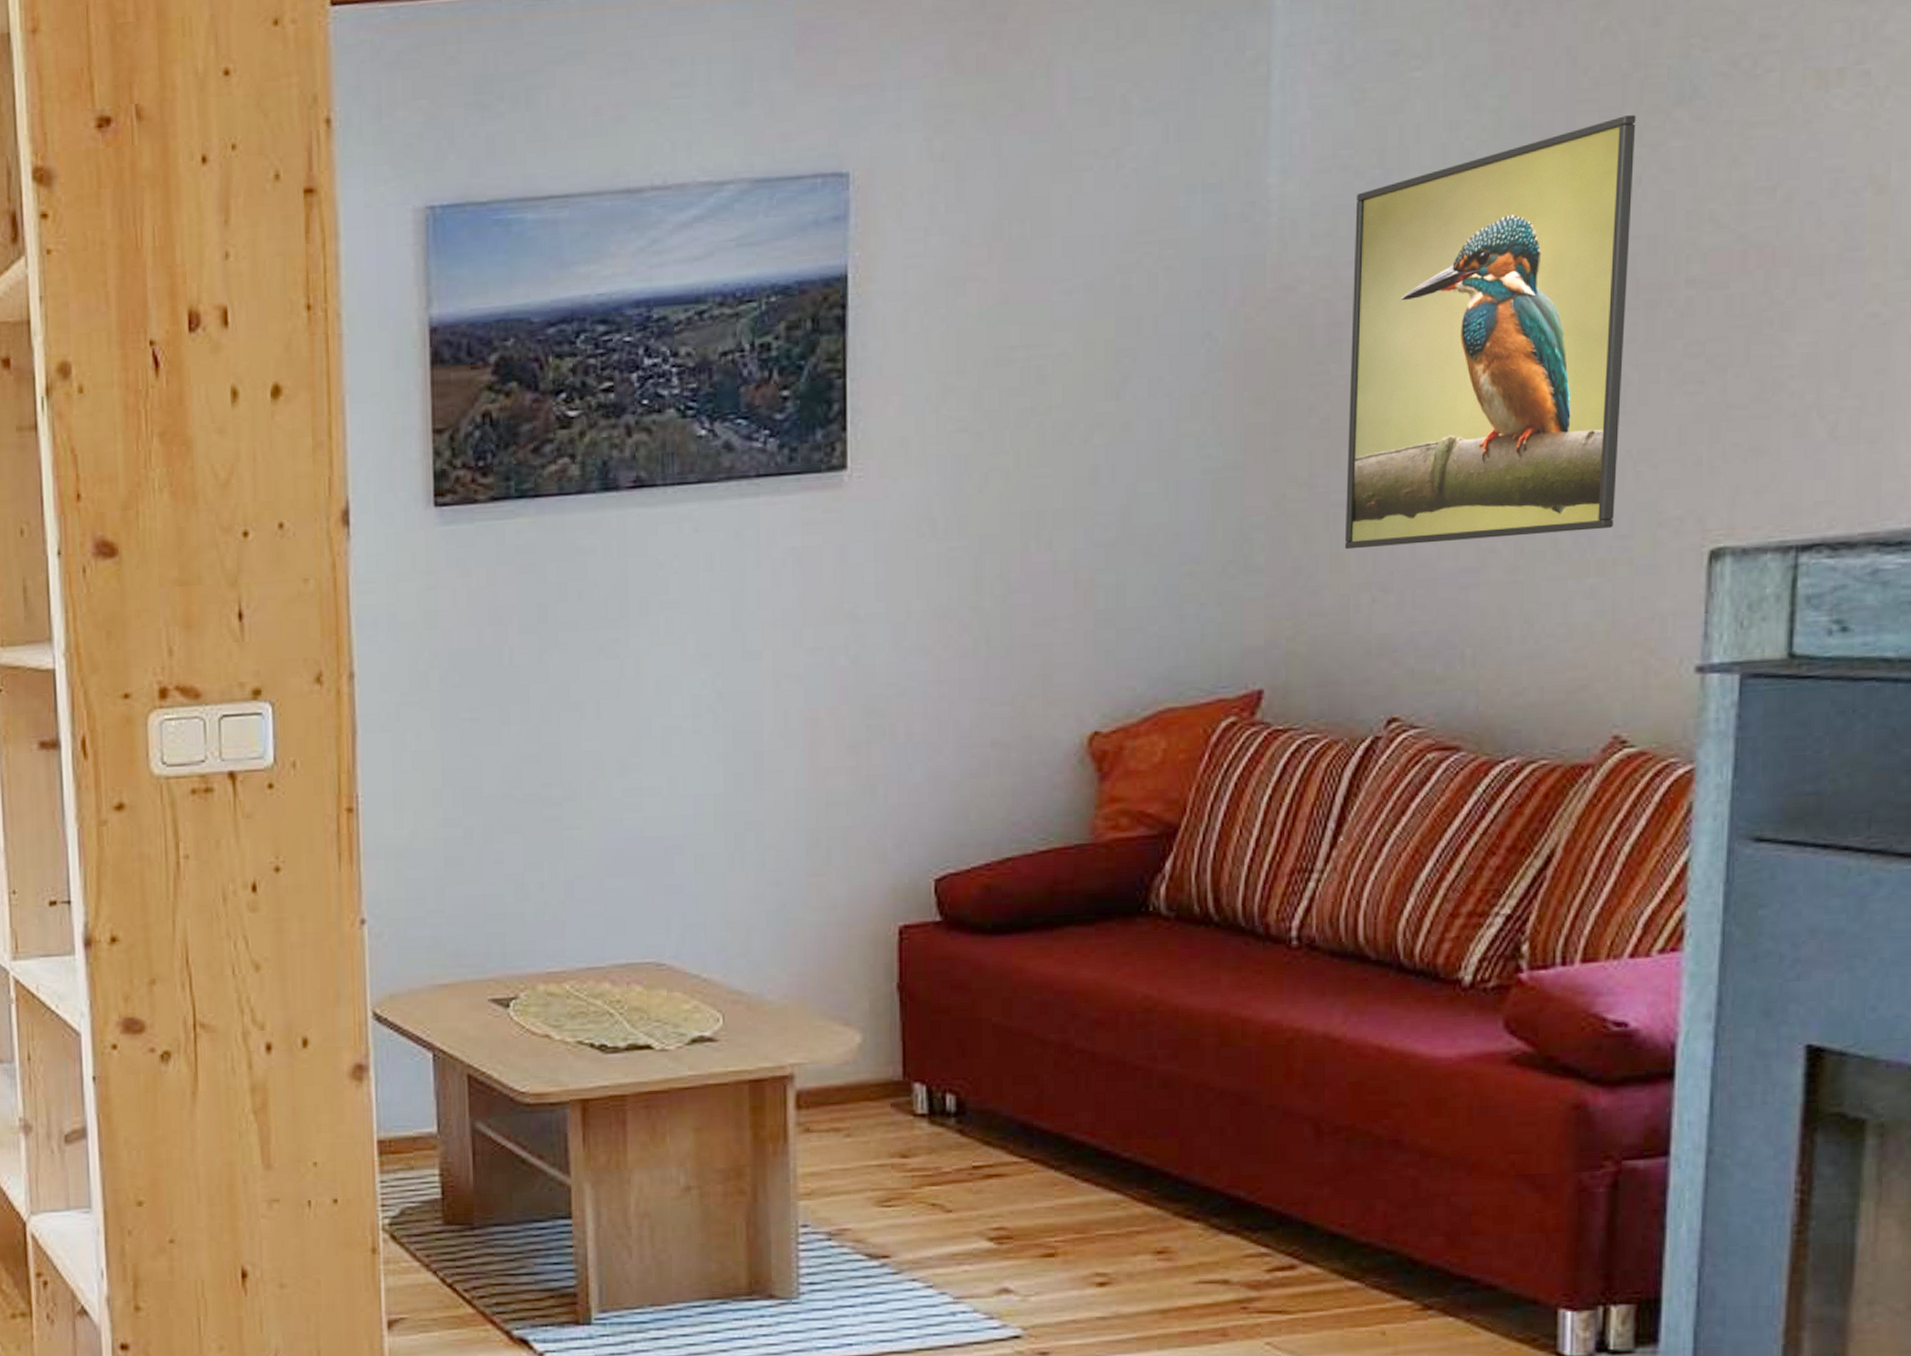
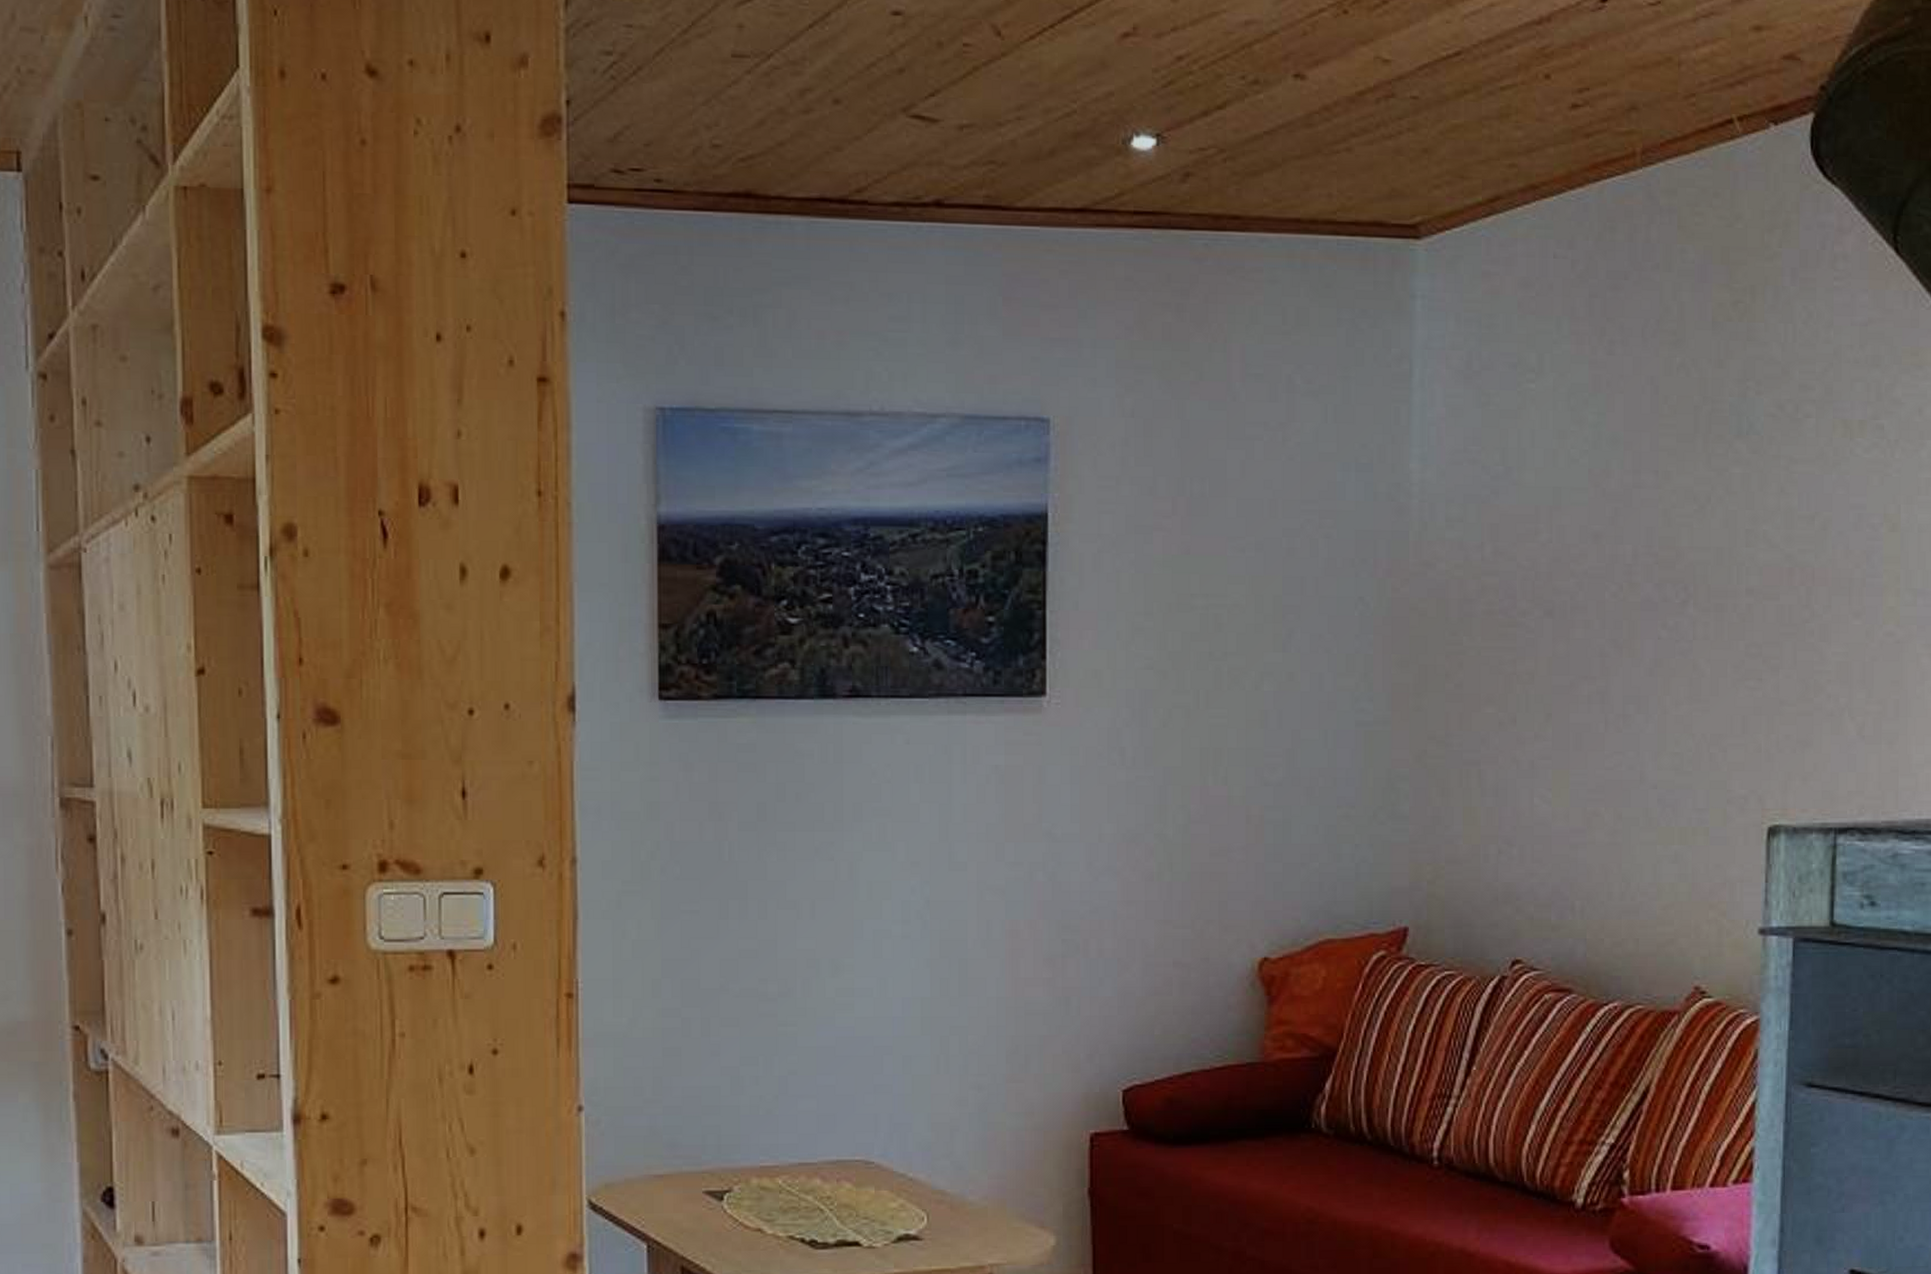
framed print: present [1344,115,1636,550] -> none [1475,442,1706,804]

